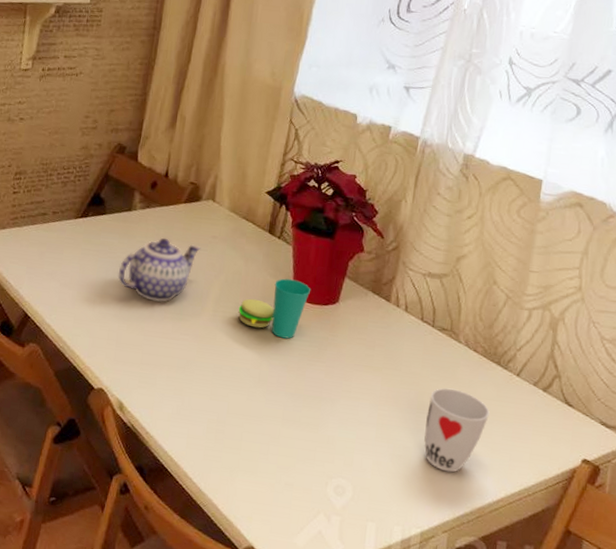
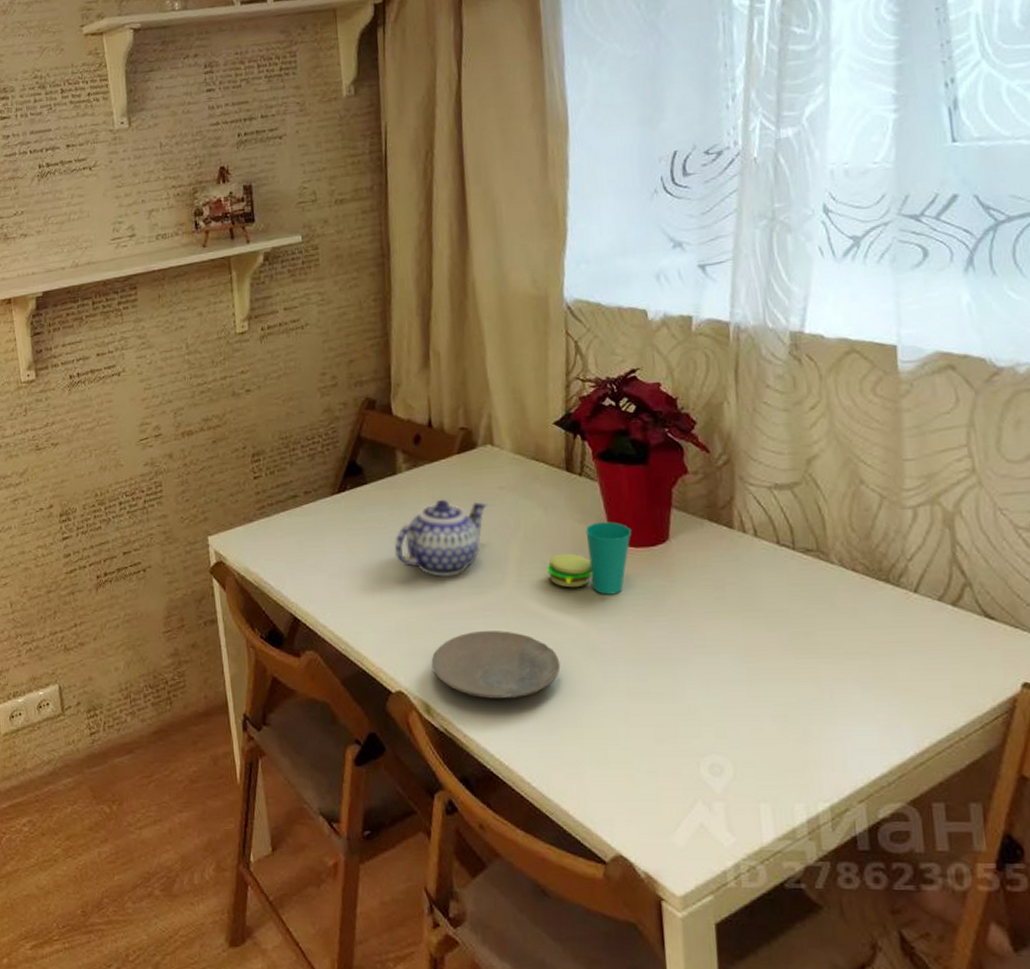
plate: none [130,349,235,410] -> present [431,631,561,699]
cup: present [424,388,490,473] -> none [807,621,889,726]

